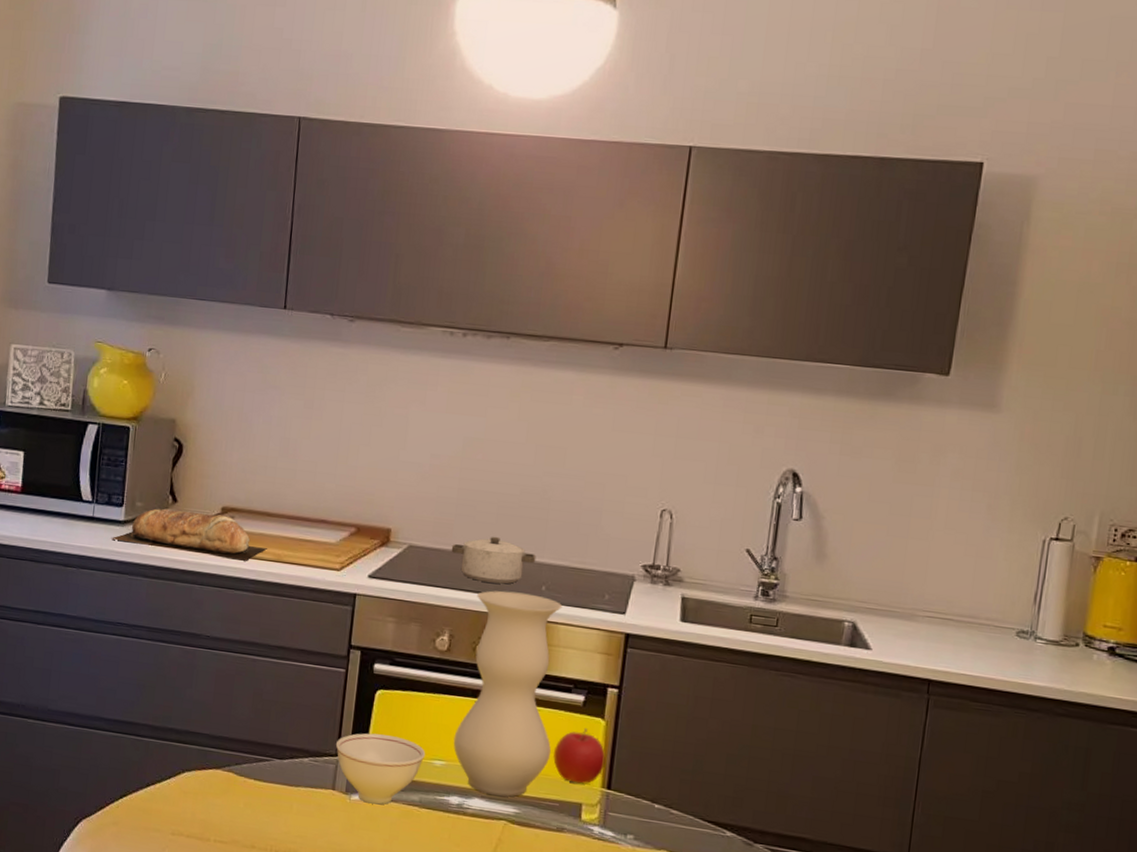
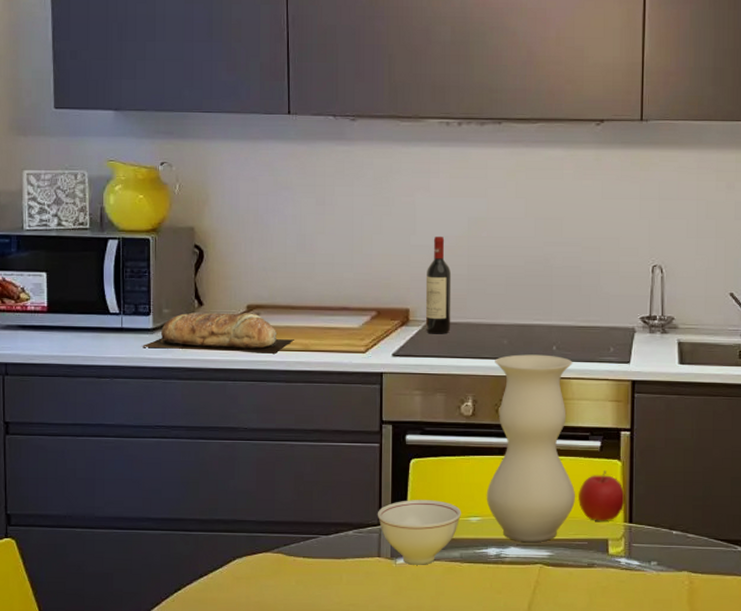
wine bottle: none [407,453,440,560] -> present [425,236,452,334]
cooking pot: present [451,536,537,584] -> none [467,305,545,348]

